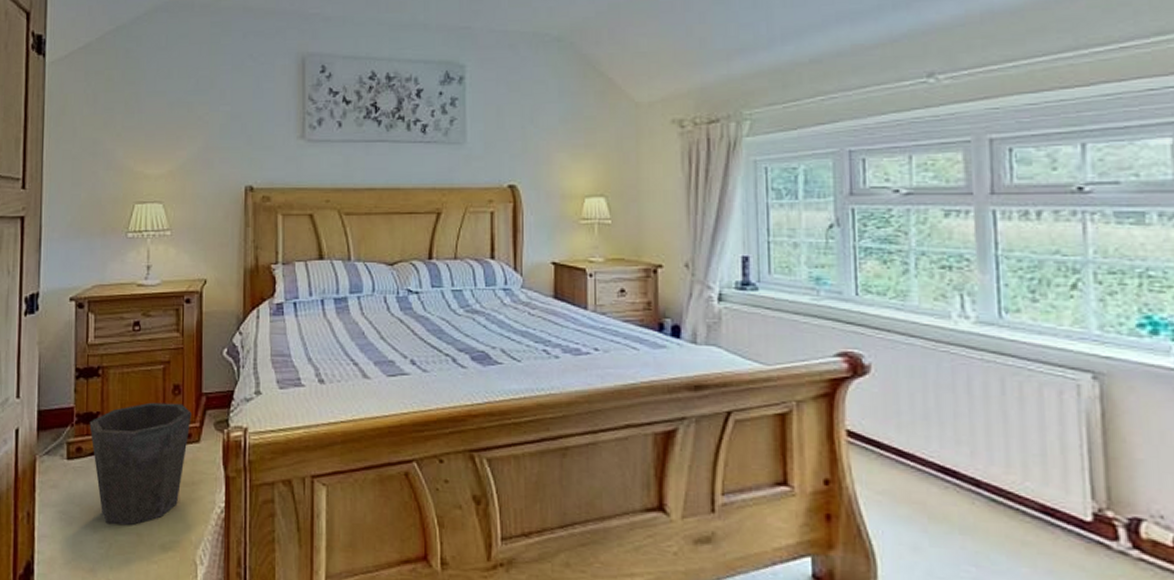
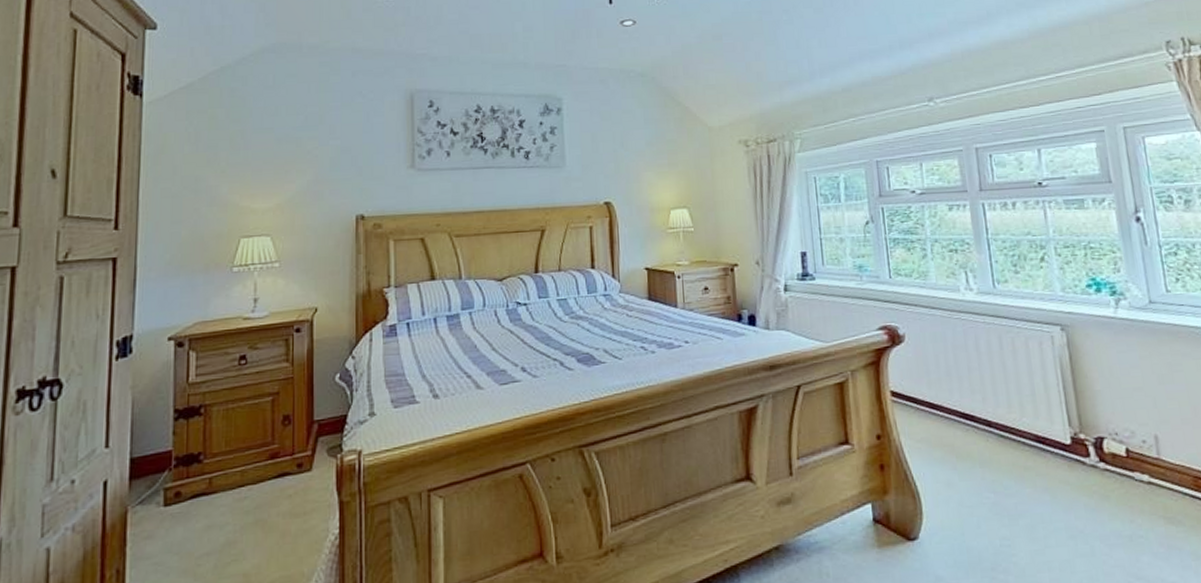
waste bin: present [89,402,192,525] -> none [190,433,303,568]

